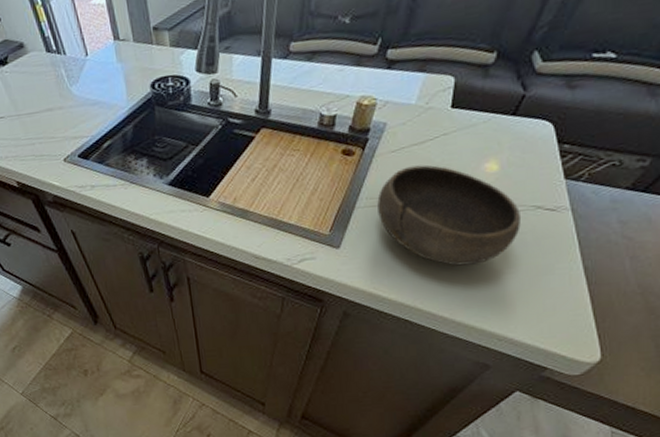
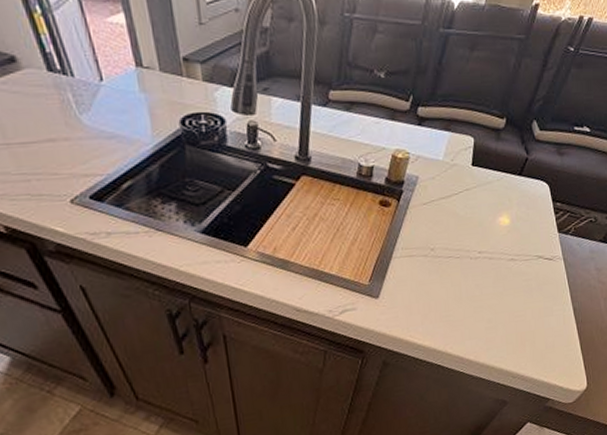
bowl: present [377,165,521,266] -> none [411,217,527,312]

